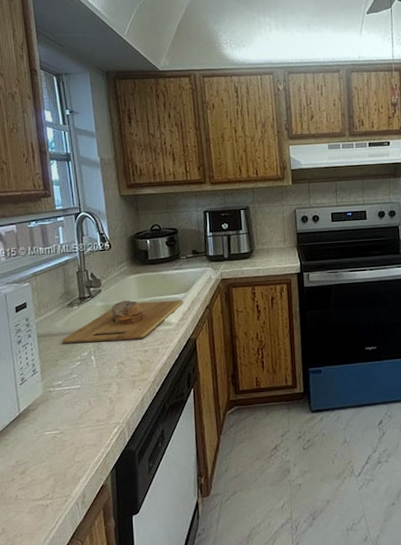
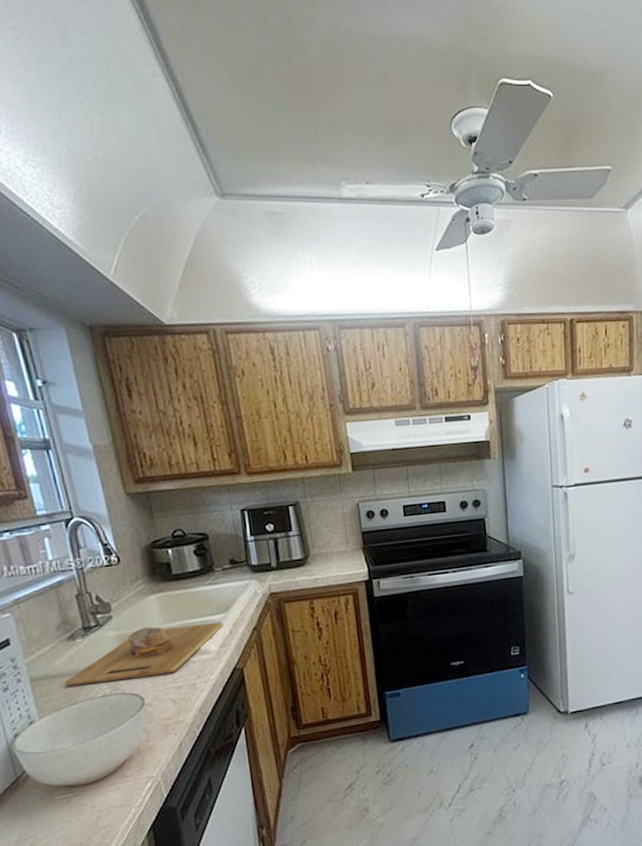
bowl: none [19,351,120,426] -> present [11,692,147,787]

